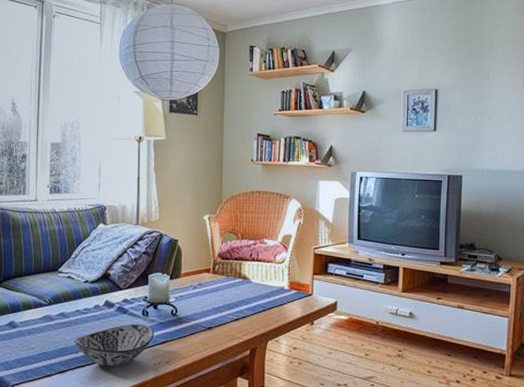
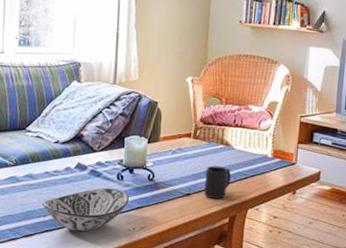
mug: none [225,299,251,331] -> present [204,165,232,199]

